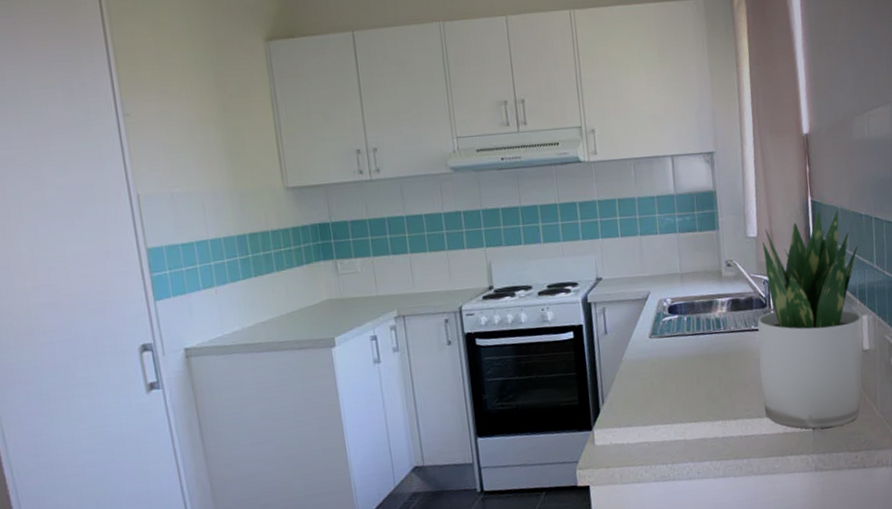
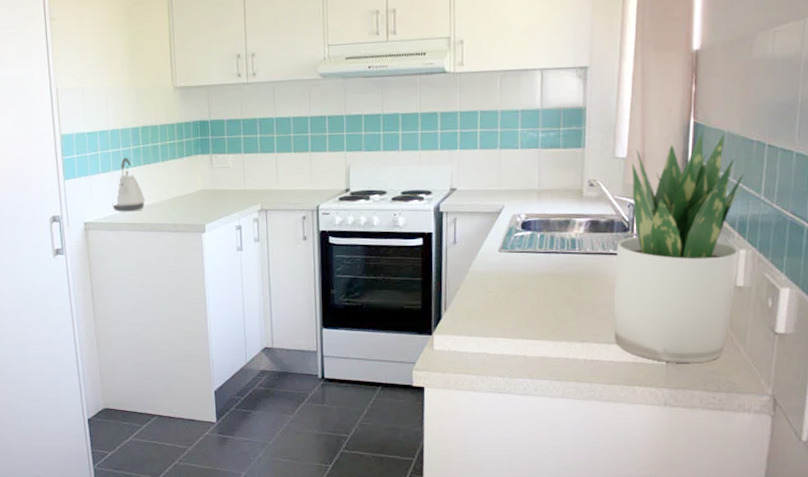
kettle: none [218,269,260,333] -> present [112,157,145,212]

